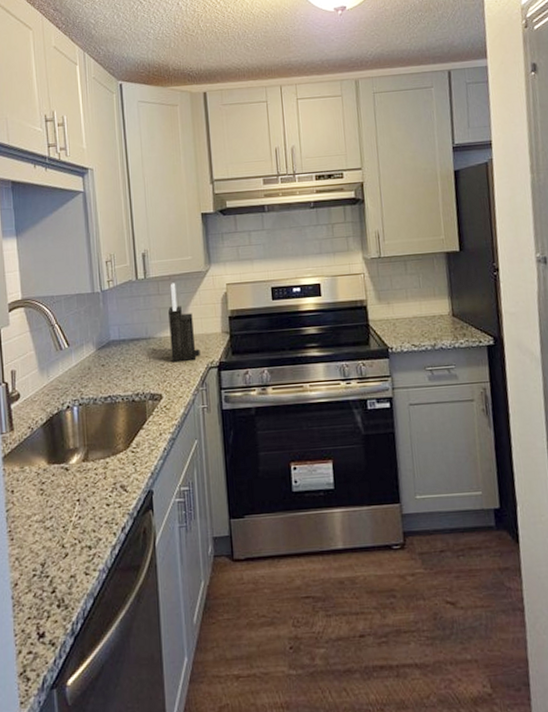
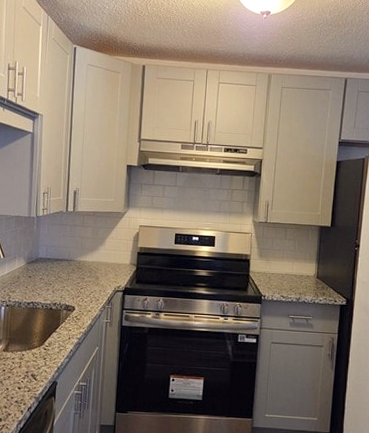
knife block: present [168,283,200,363] -> none [86,218,111,283]

